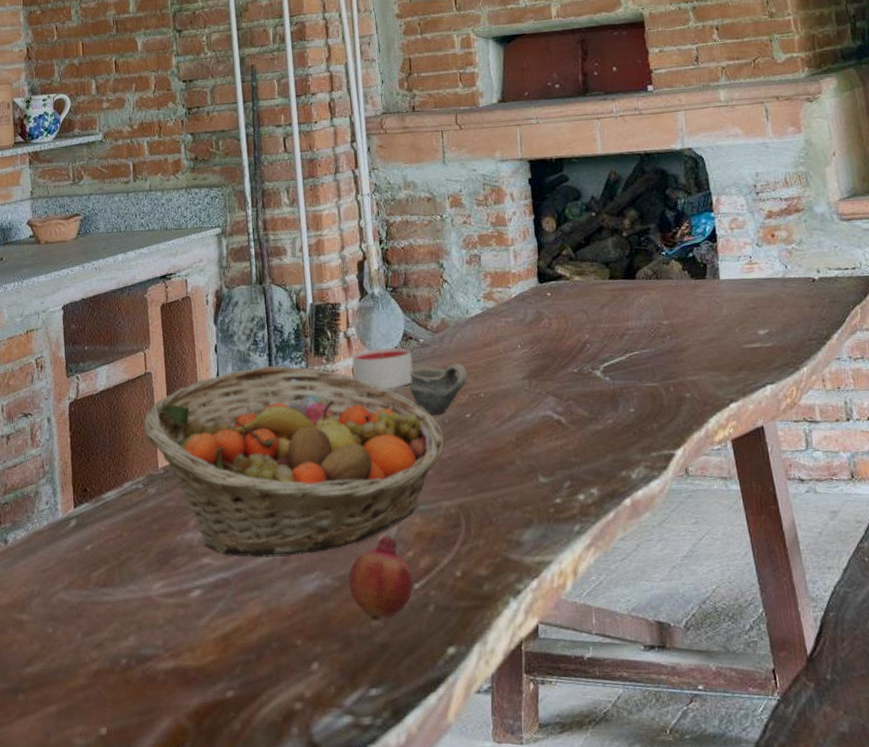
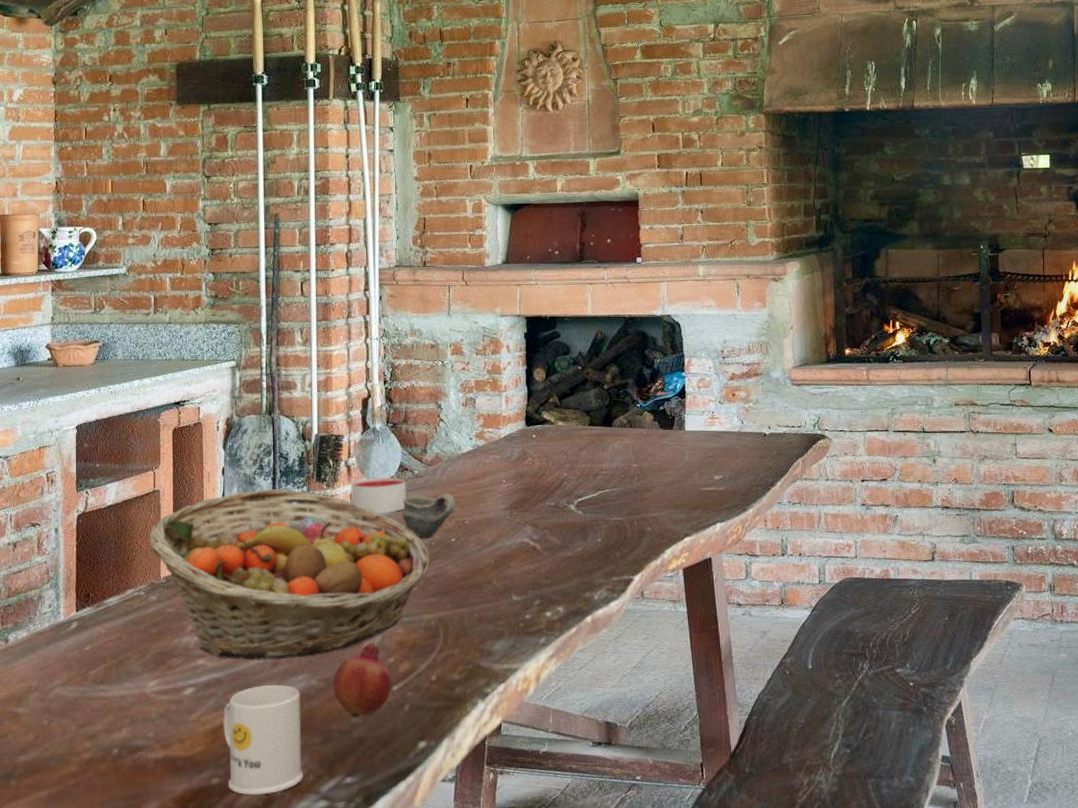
mug: none [233,585,324,710] -> present [222,685,303,795]

